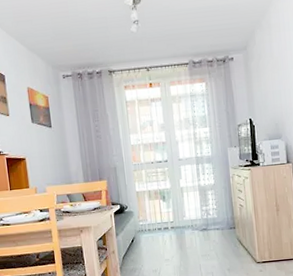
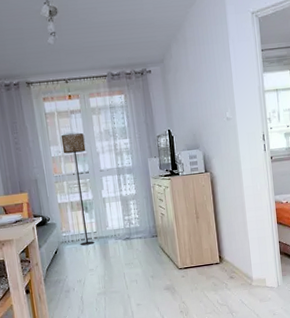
floor lamp: none [141,121,171,235] -> present [61,132,95,246]

